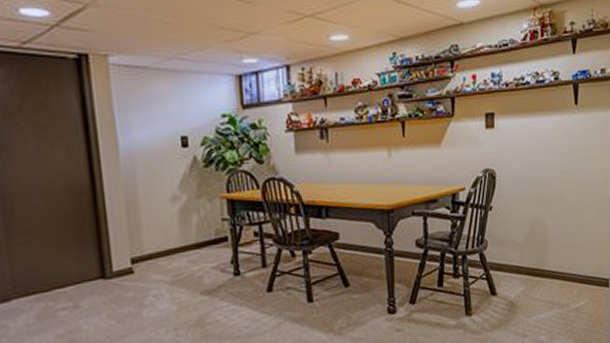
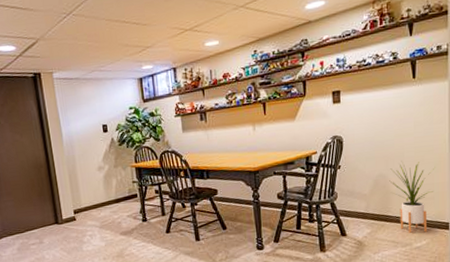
house plant: none [546,204,596,291] -> present [389,161,435,233]

